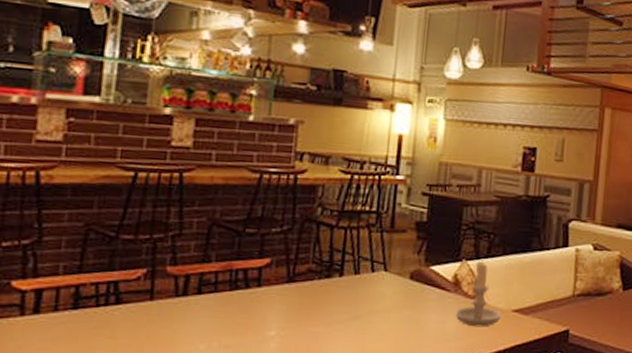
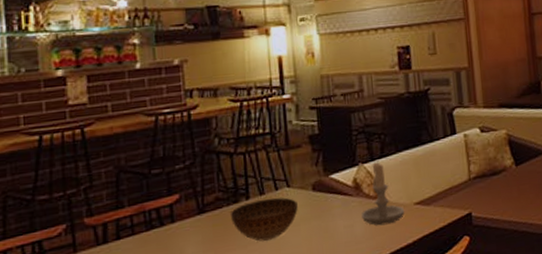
bowl: none [320,278,392,322] -> present [231,197,298,242]

